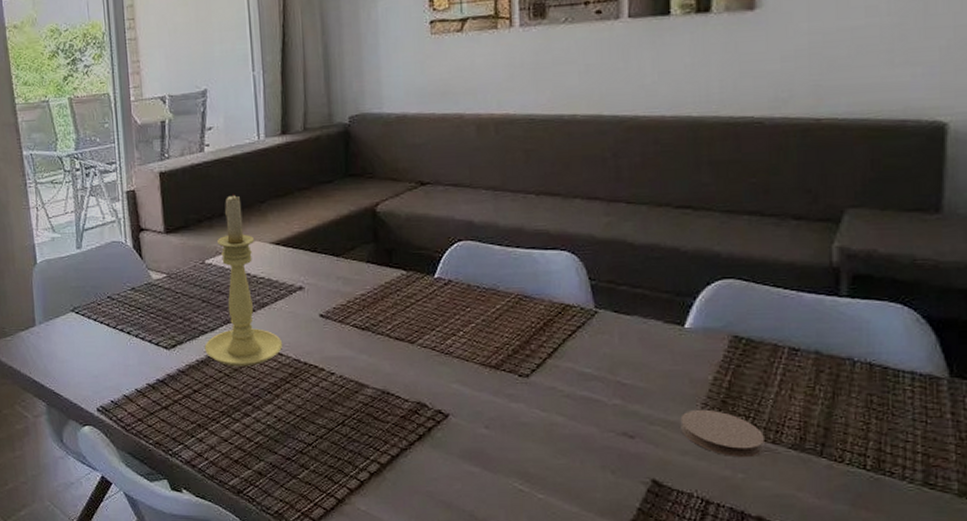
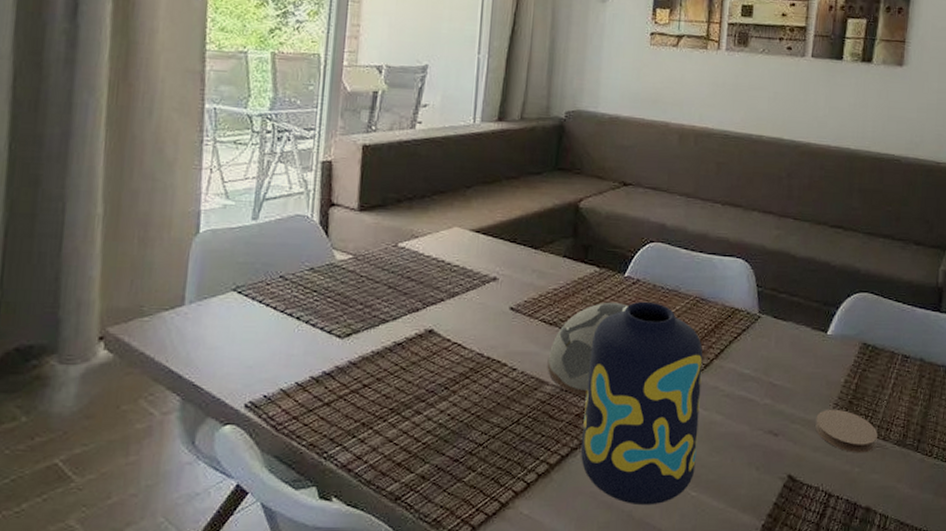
candle holder: present [204,194,283,367] -> none [383,176,468,360]
decorative bowl: none [364,305,443,400] -> present [547,303,628,398]
vase: none [407,301,539,506] -> present [580,301,703,506]

